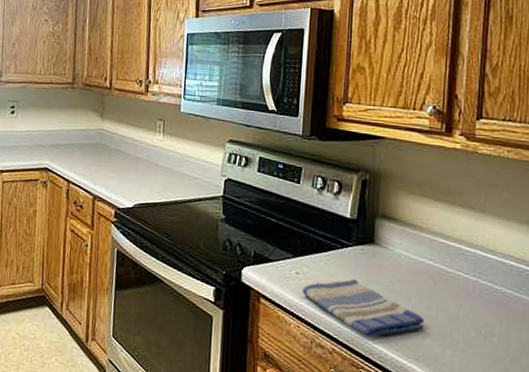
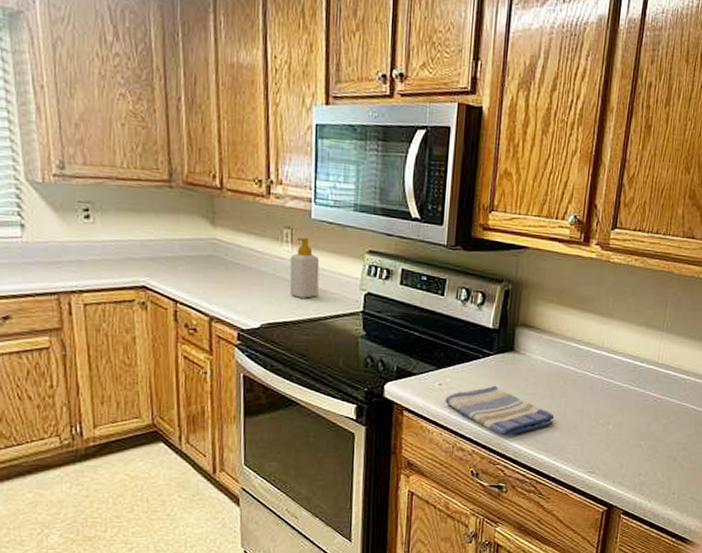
soap bottle: none [159,127,186,182] -> present [289,237,320,299]

